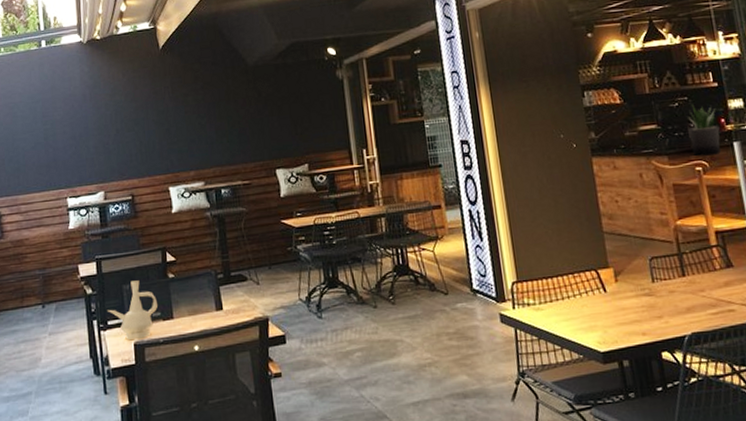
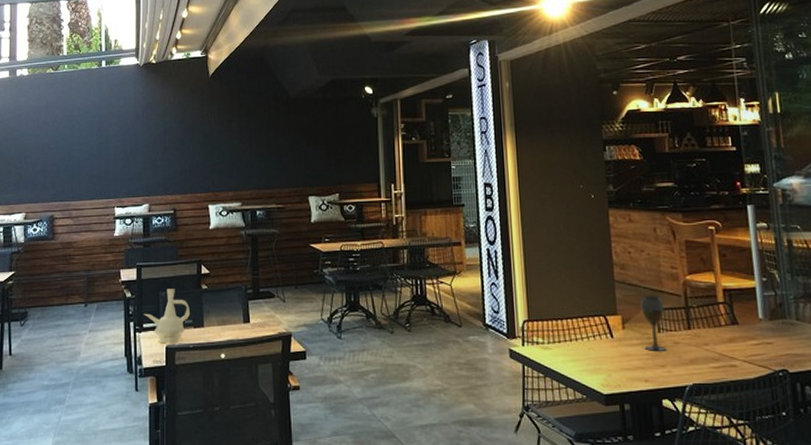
wine glass: none [632,244,662,303] -> present [640,296,667,351]
planter: present [686,104,721,157] -> none [702,166,735,217]

